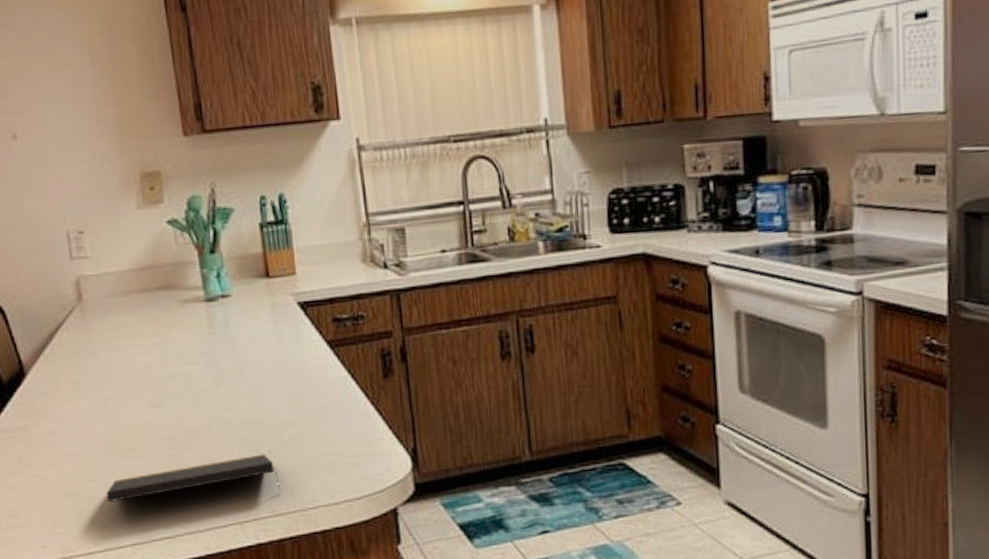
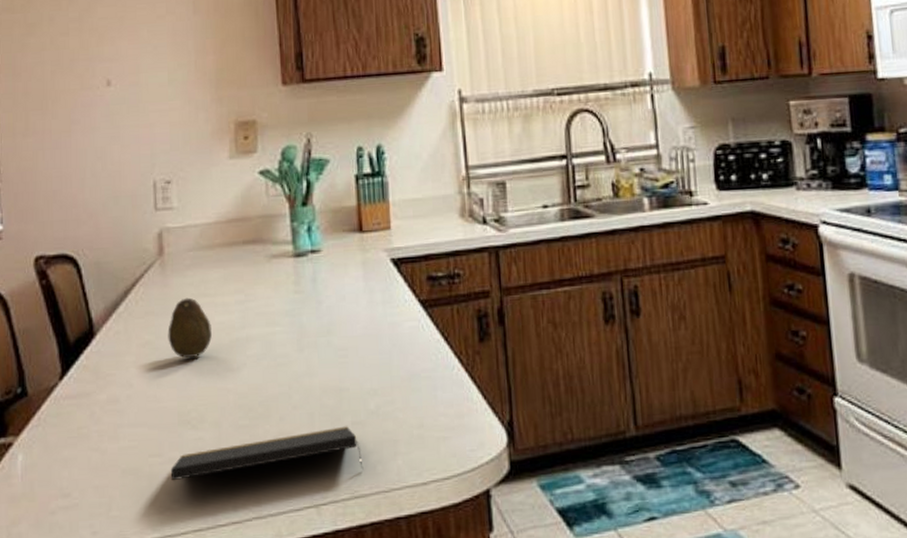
fruit: none [92,340,134,395] -> present [167,297,212,358]

